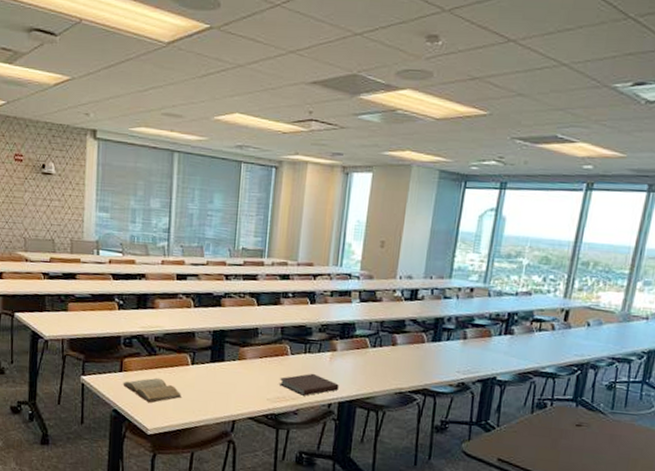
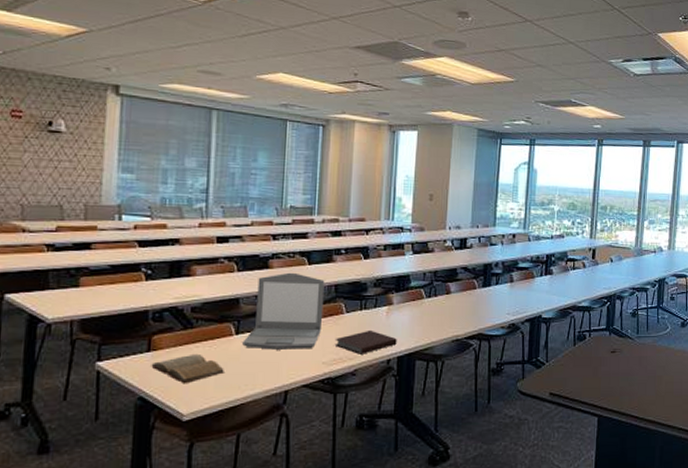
laptop: none [197,311,272,385] -> present [242,272,325,350]

